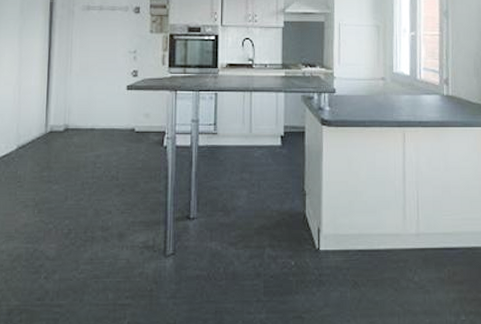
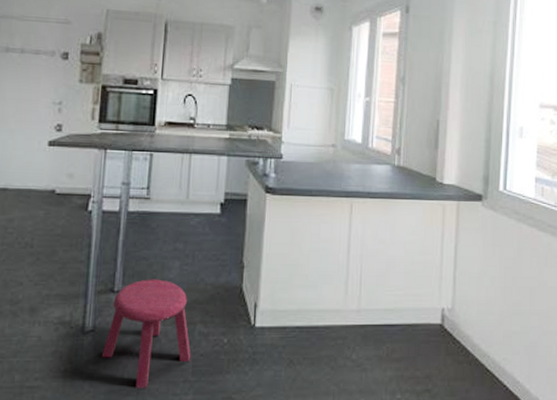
stool: none [182,207,262,307] -> present [101,279,191,388]

